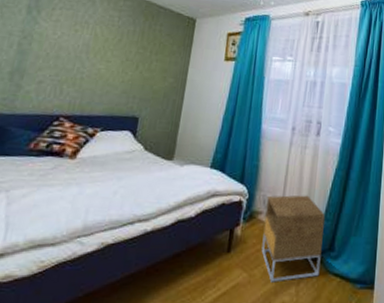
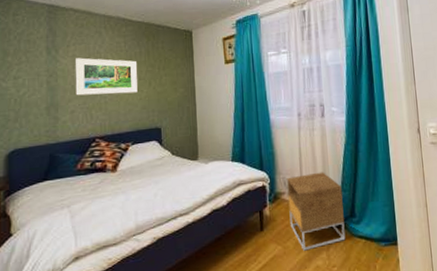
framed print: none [49,24,128,74] -> present [75,58,138,96]

